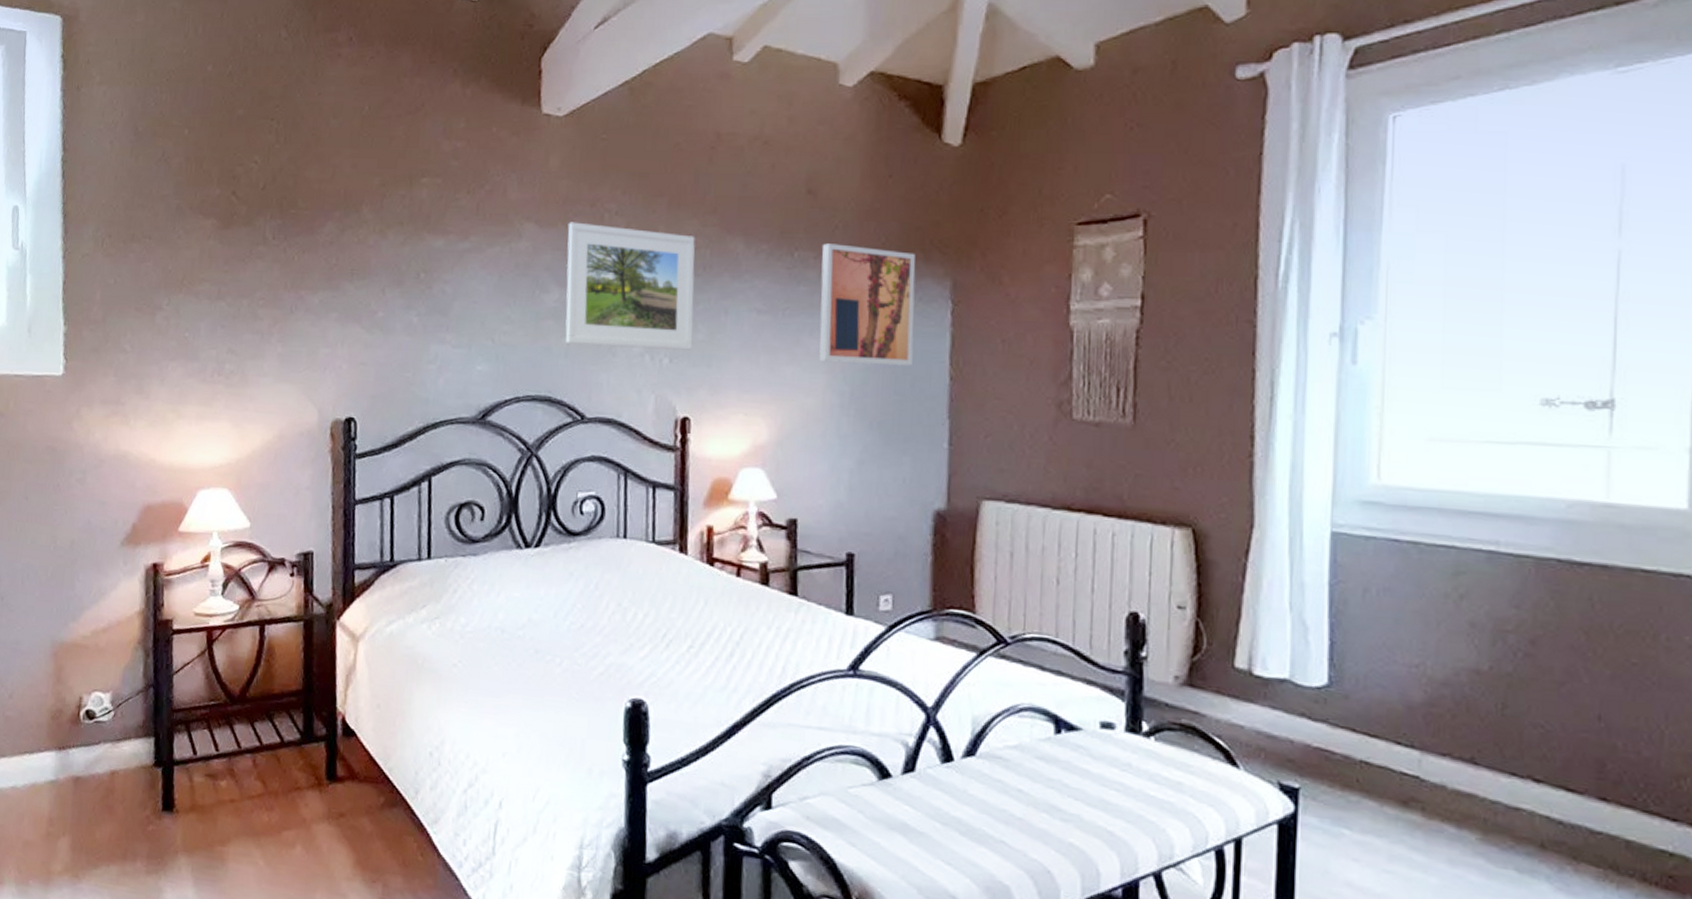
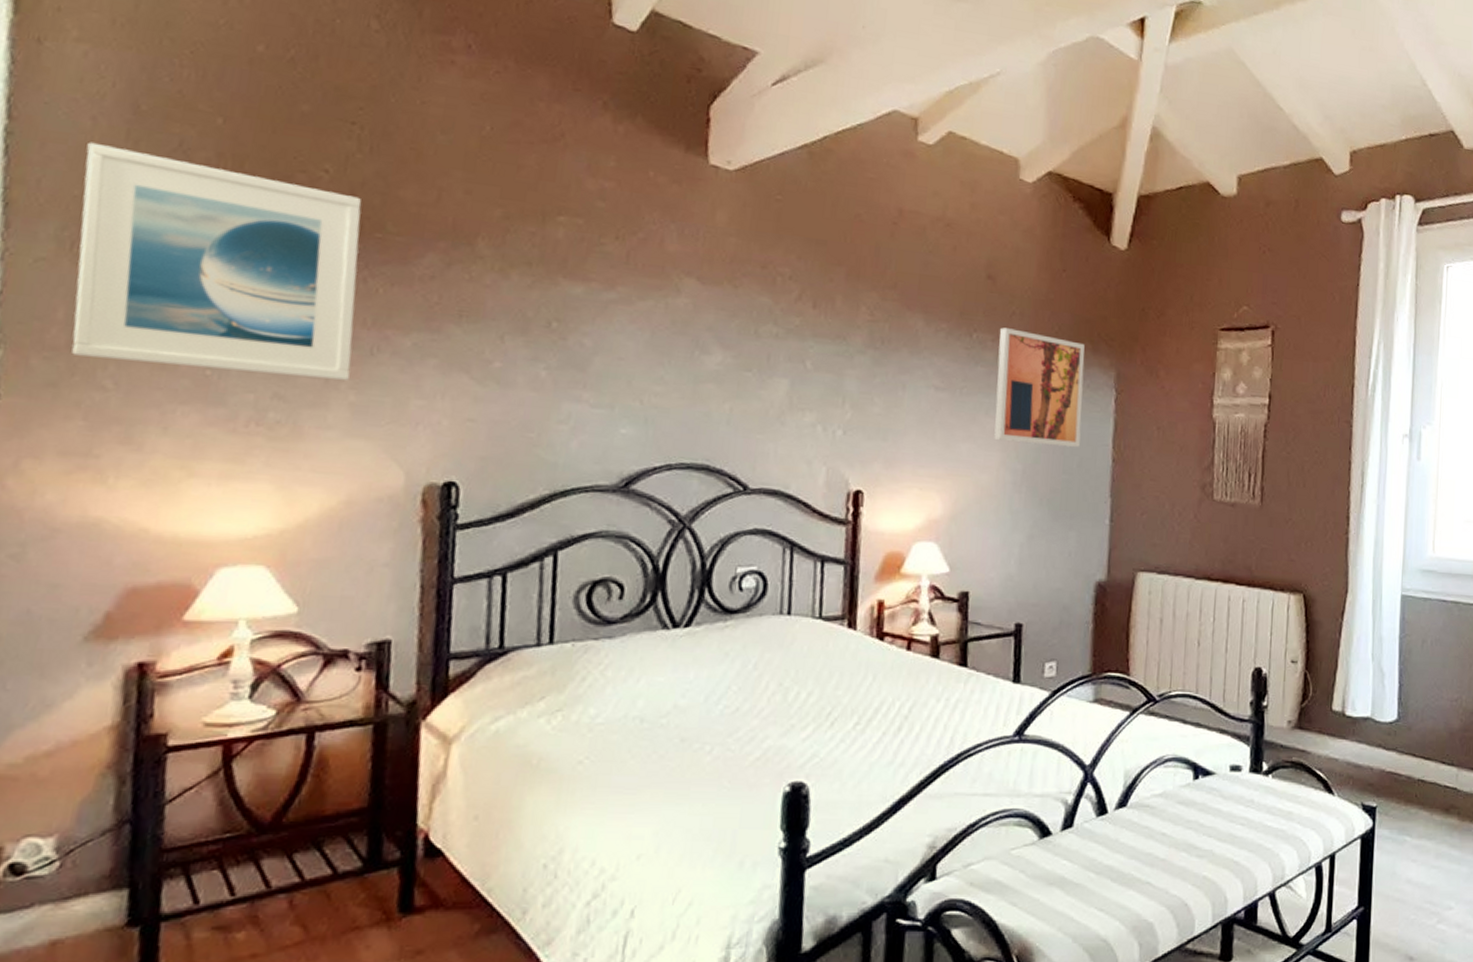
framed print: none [106,161,281,336] -> present [72,142,362,382]
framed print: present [565,222,695,350] -> none [728,282,874,423]

